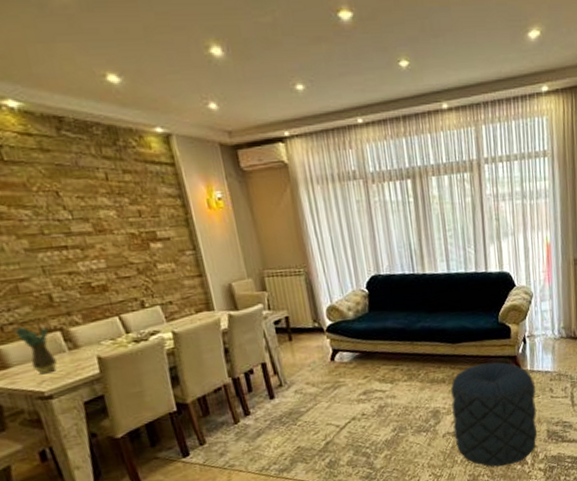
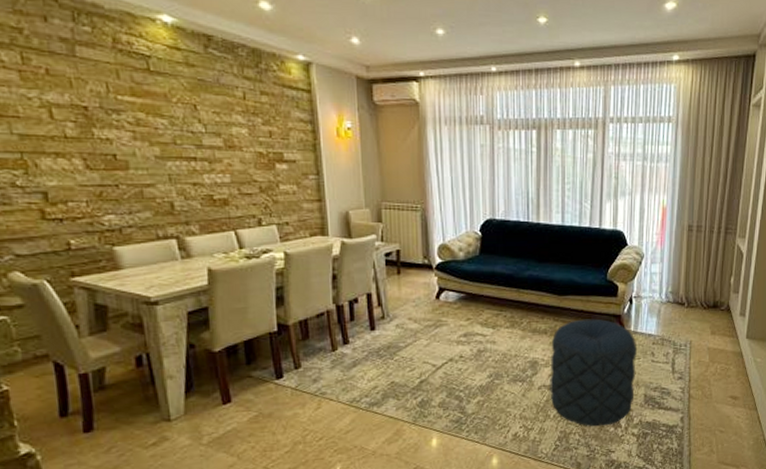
vase: present [12,326,58,375] -> none [131,231,168,280]

